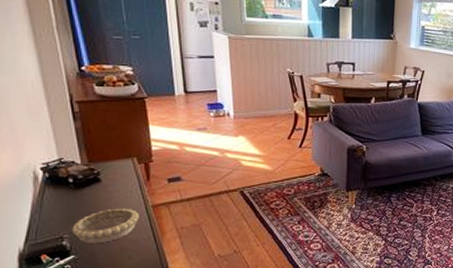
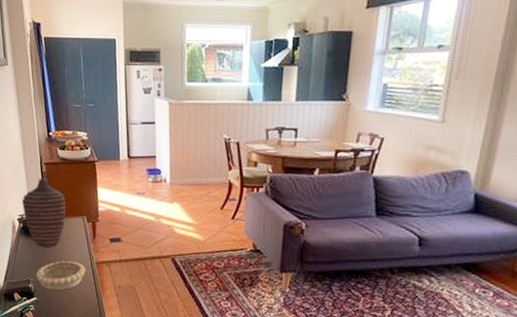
decorative vase: none [46,118,109,198] -> present [22,178,66,248]

